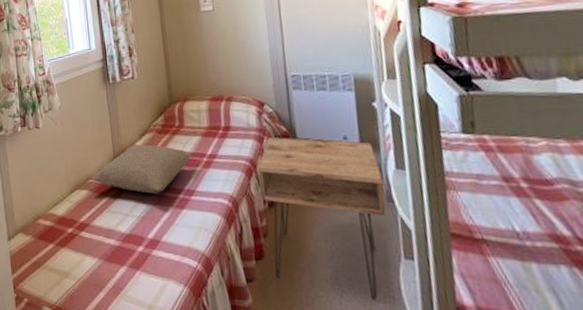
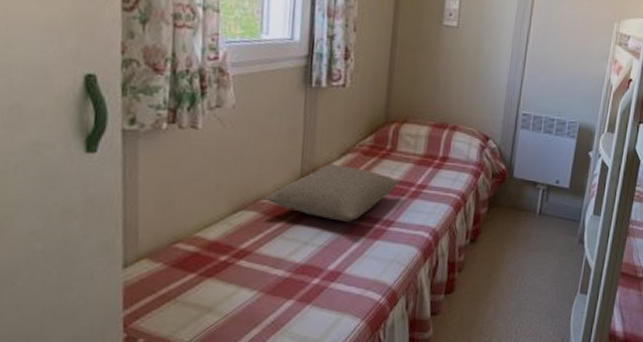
nightstand: present [258,136,386,300] -> none [462,172,580,329]

